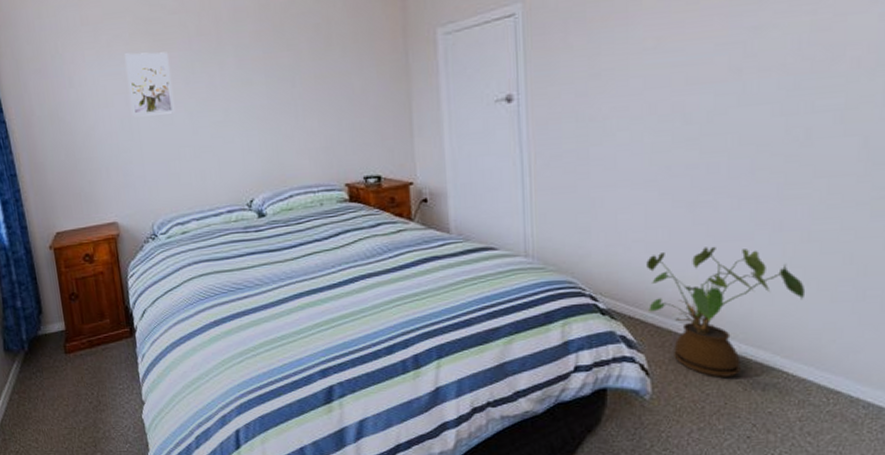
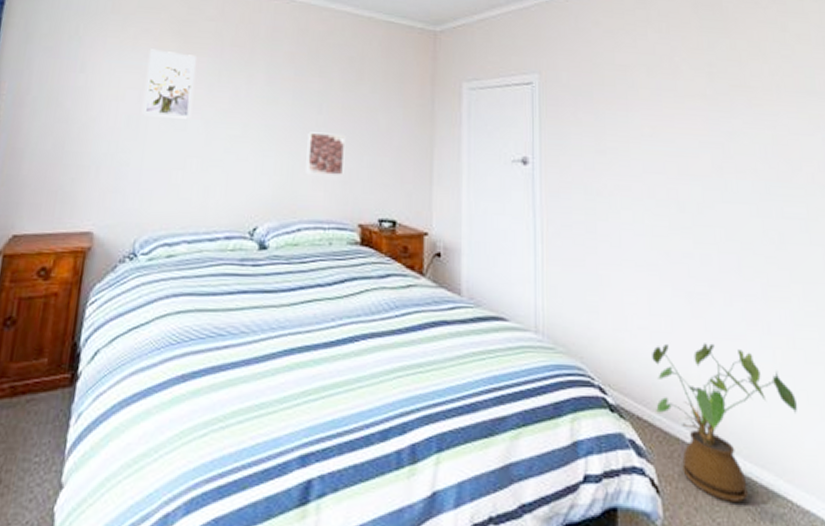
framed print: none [286,104,325,145] -> present [306,132,346,175]

